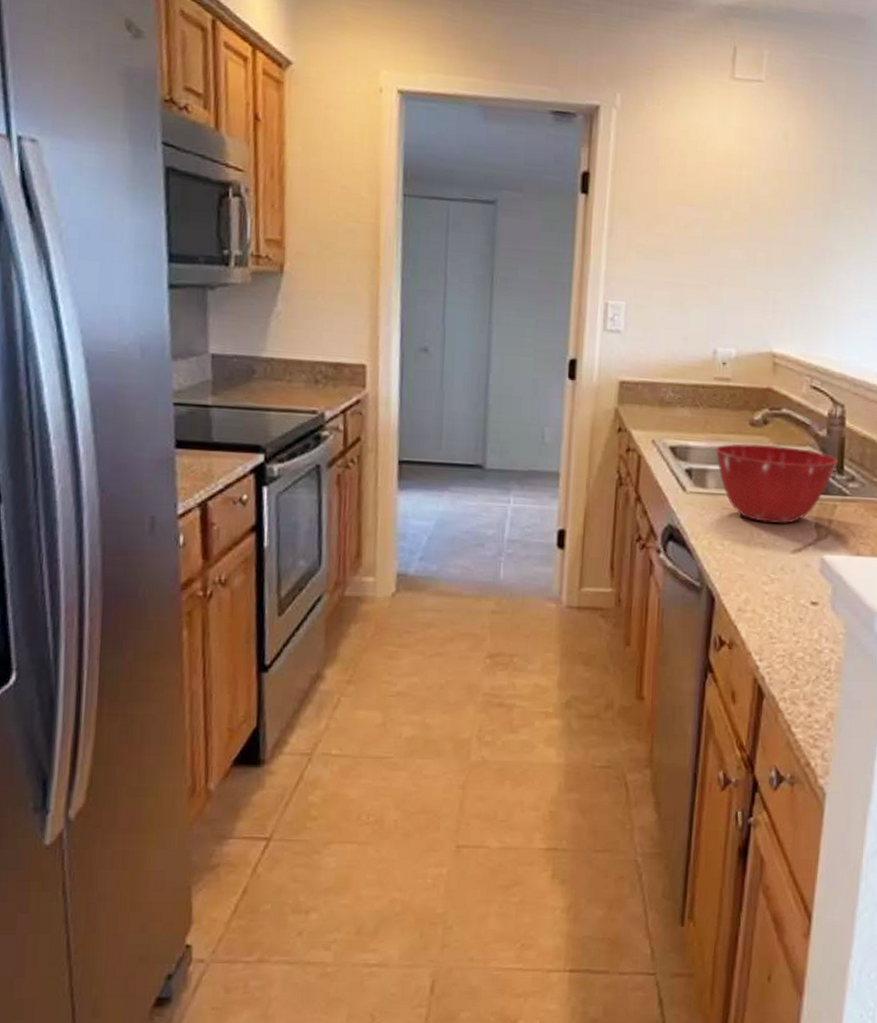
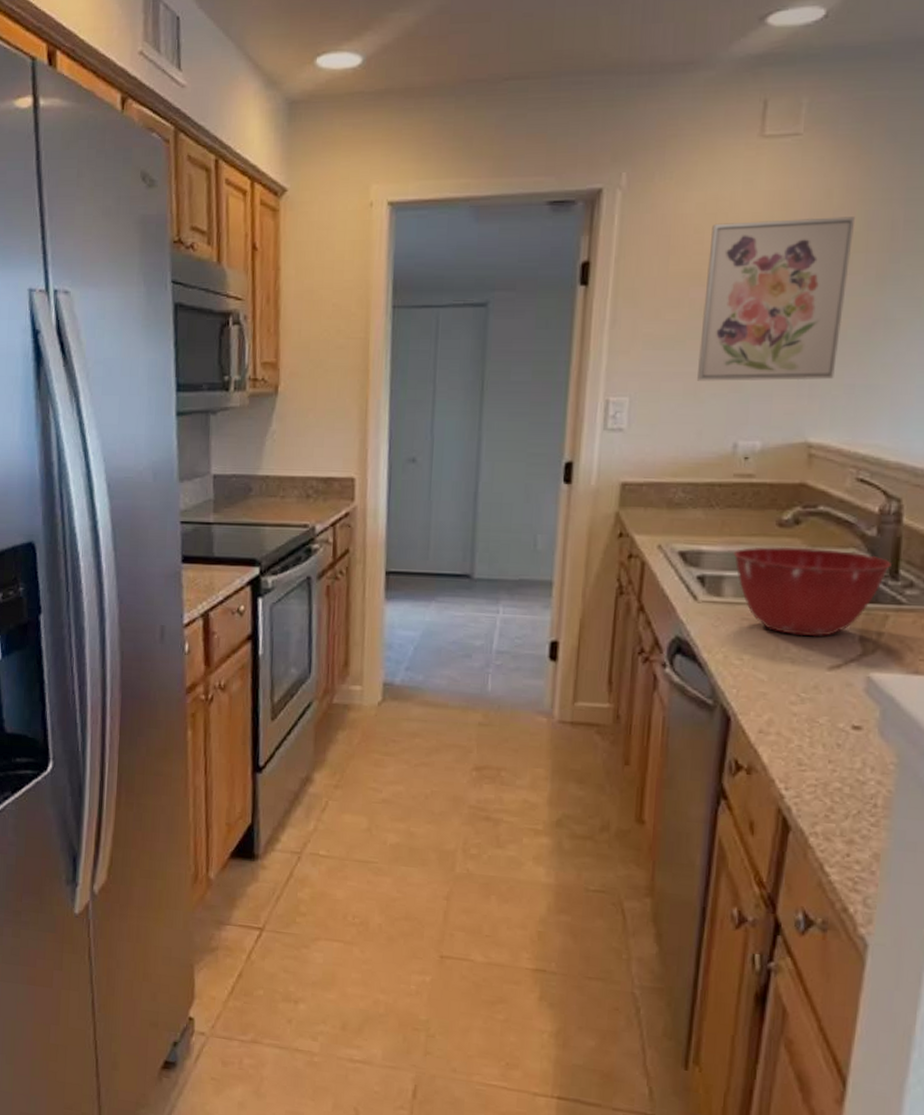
wall art: none [682,150,806,298] -> present [696,217,856,381]

